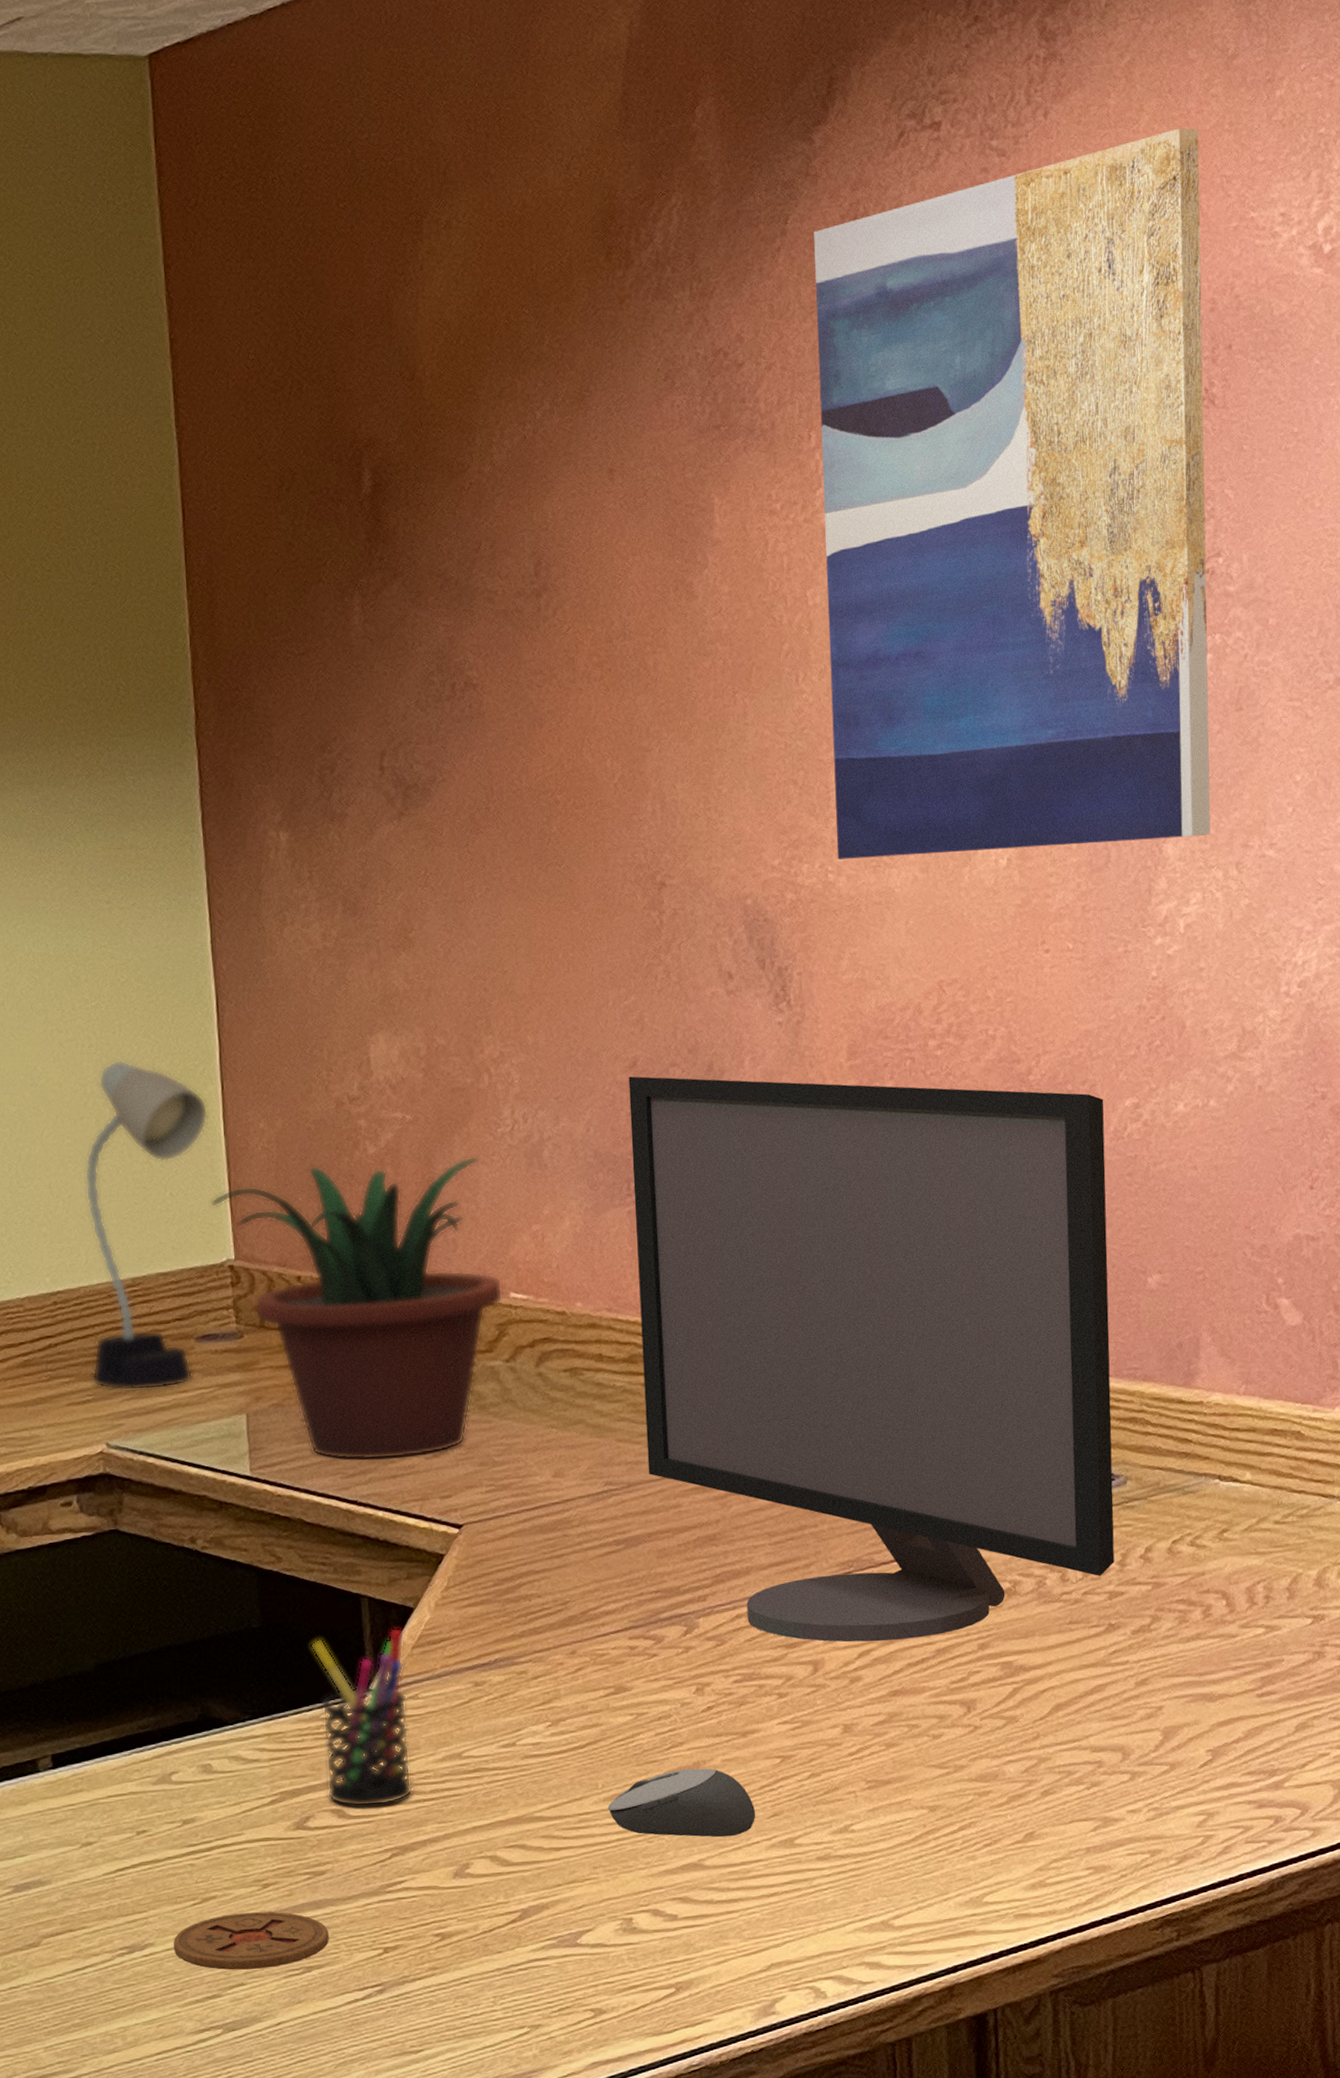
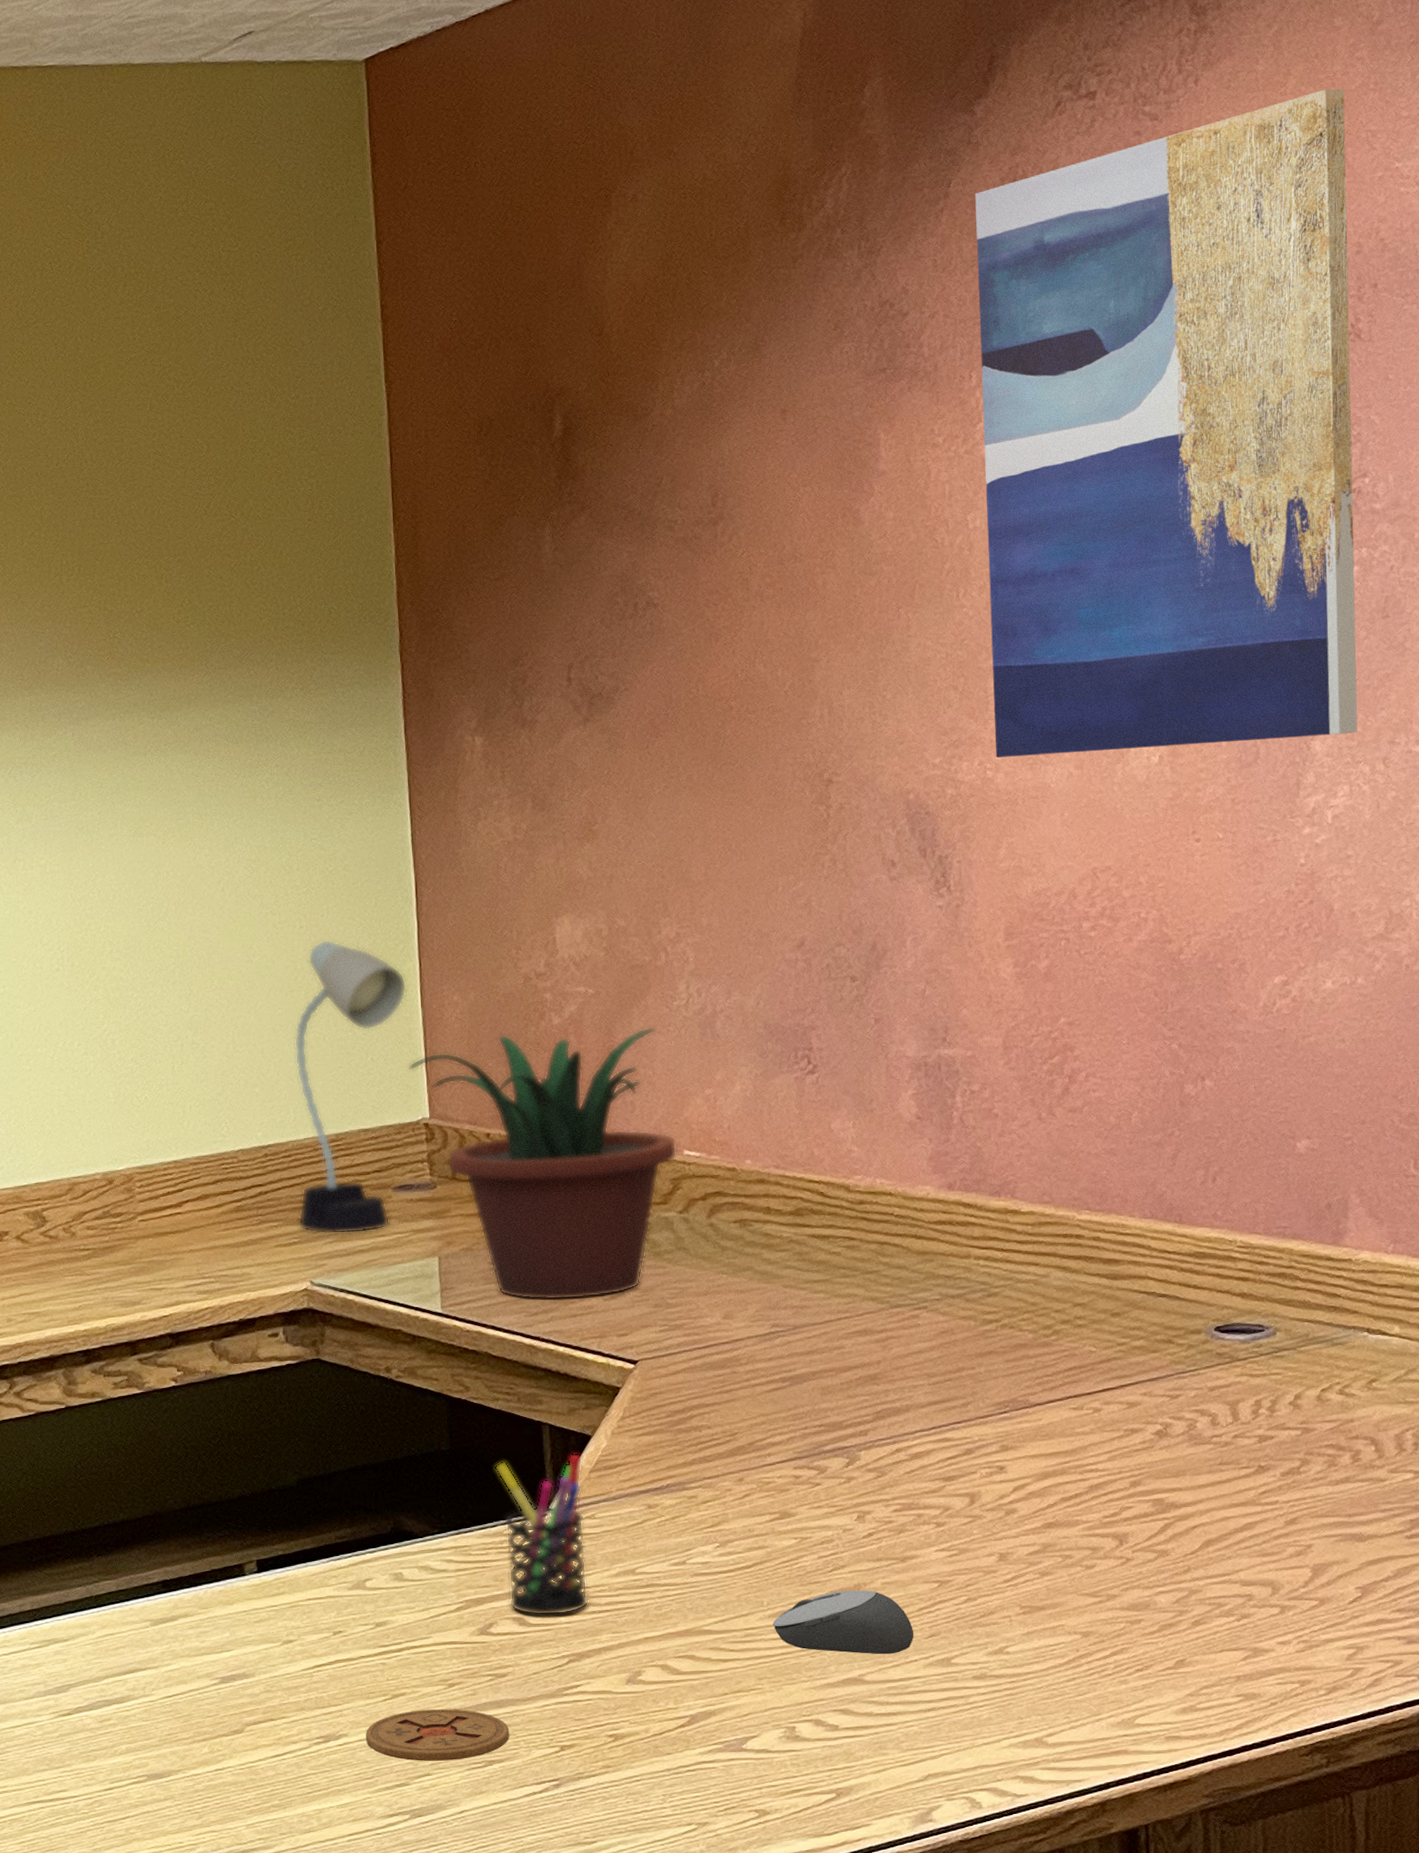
computer monitor: present [628,1076,1115,1642] -> none [796,954,1264,1477]

